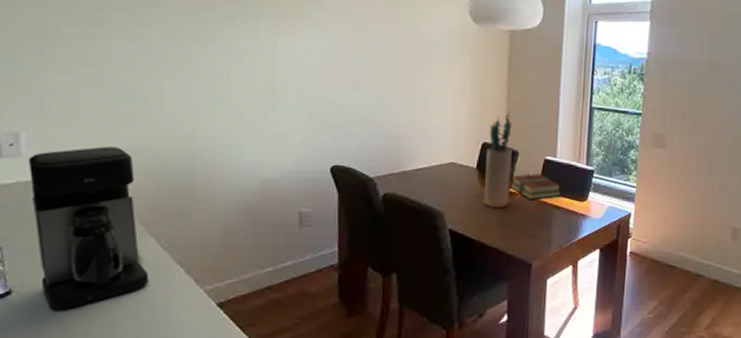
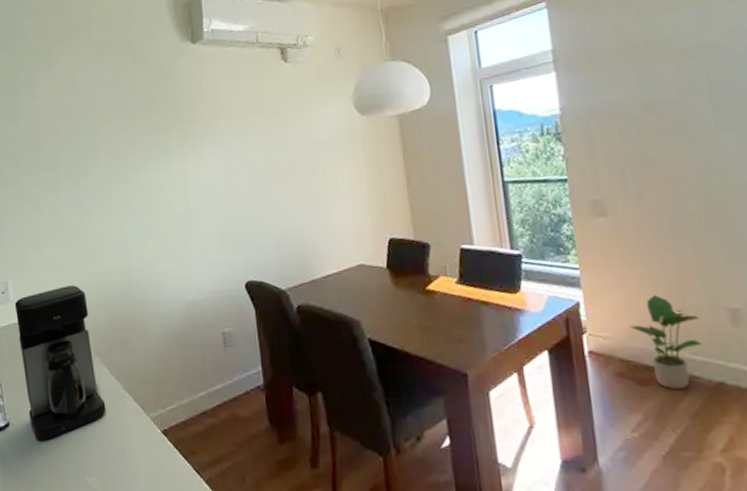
vase: present [483,112,512,208] -> none [393,201,429,310]
books: present [510,174,561,200] -> none [426,266,487,298]
potted plant: none [664,213,712,284] -> present [630,295,702,390]

